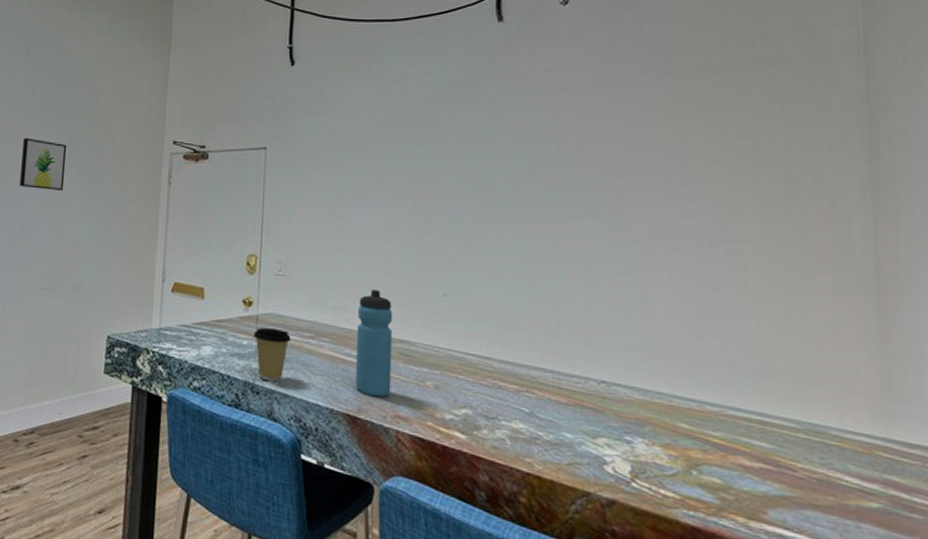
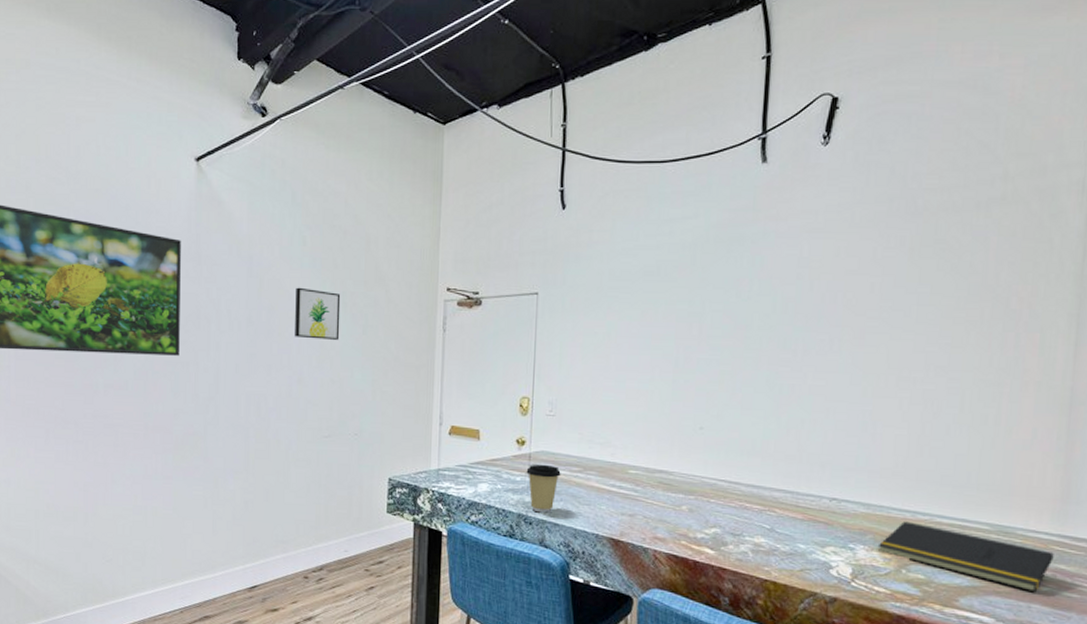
water bottle: present [355,289,393,398] -> none [618,425,654,522]
notepad: none [659,412,882,509] -> present [877,521,1054,593]

